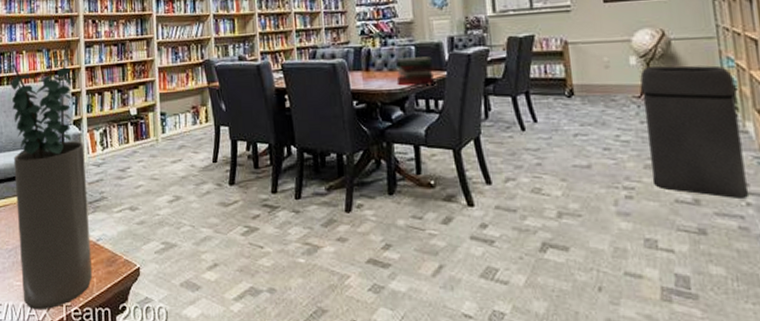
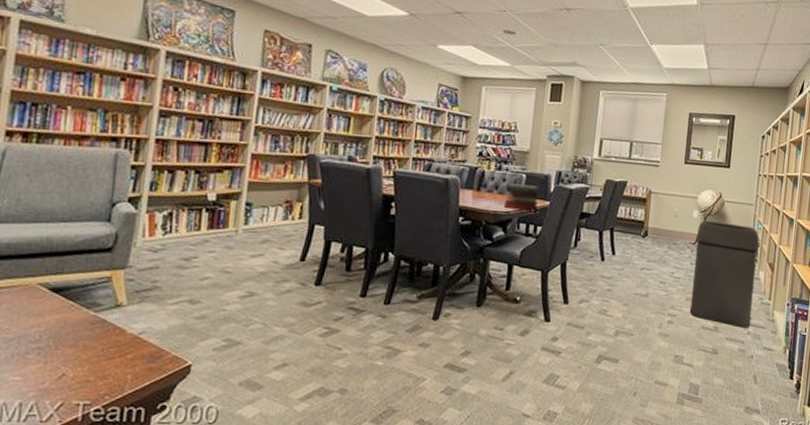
vase: present [11,47,92,310] -> none [21,112,140,410]

